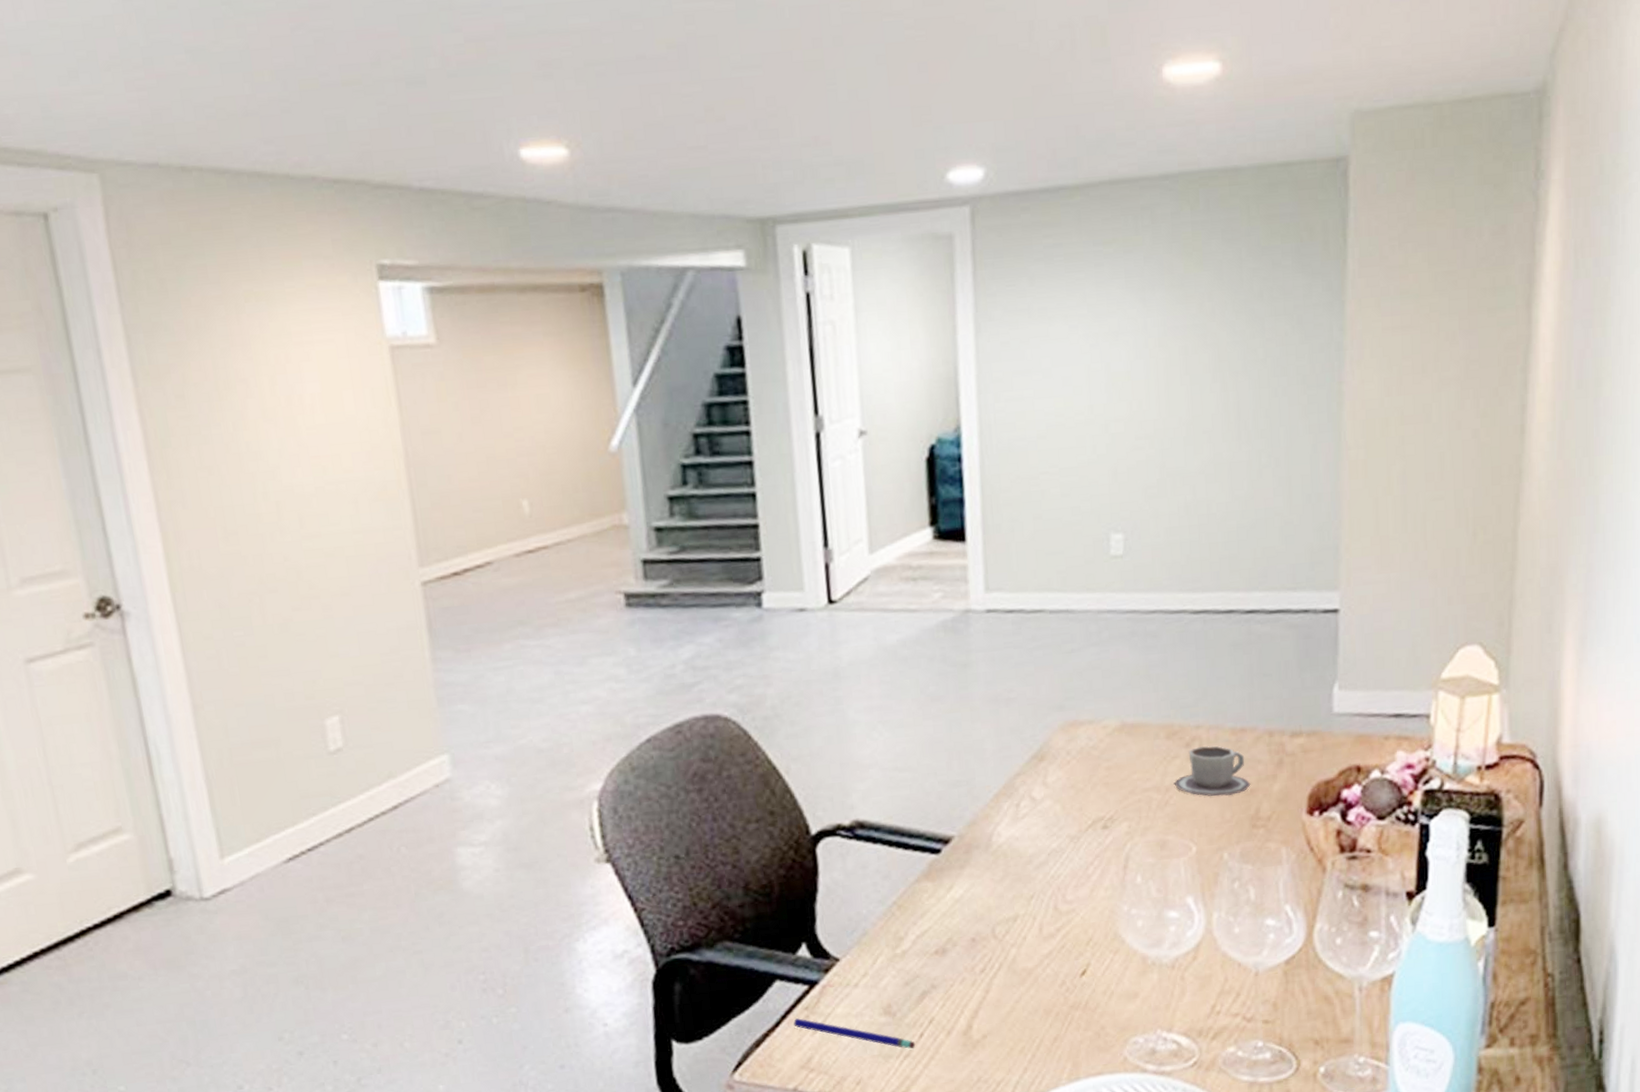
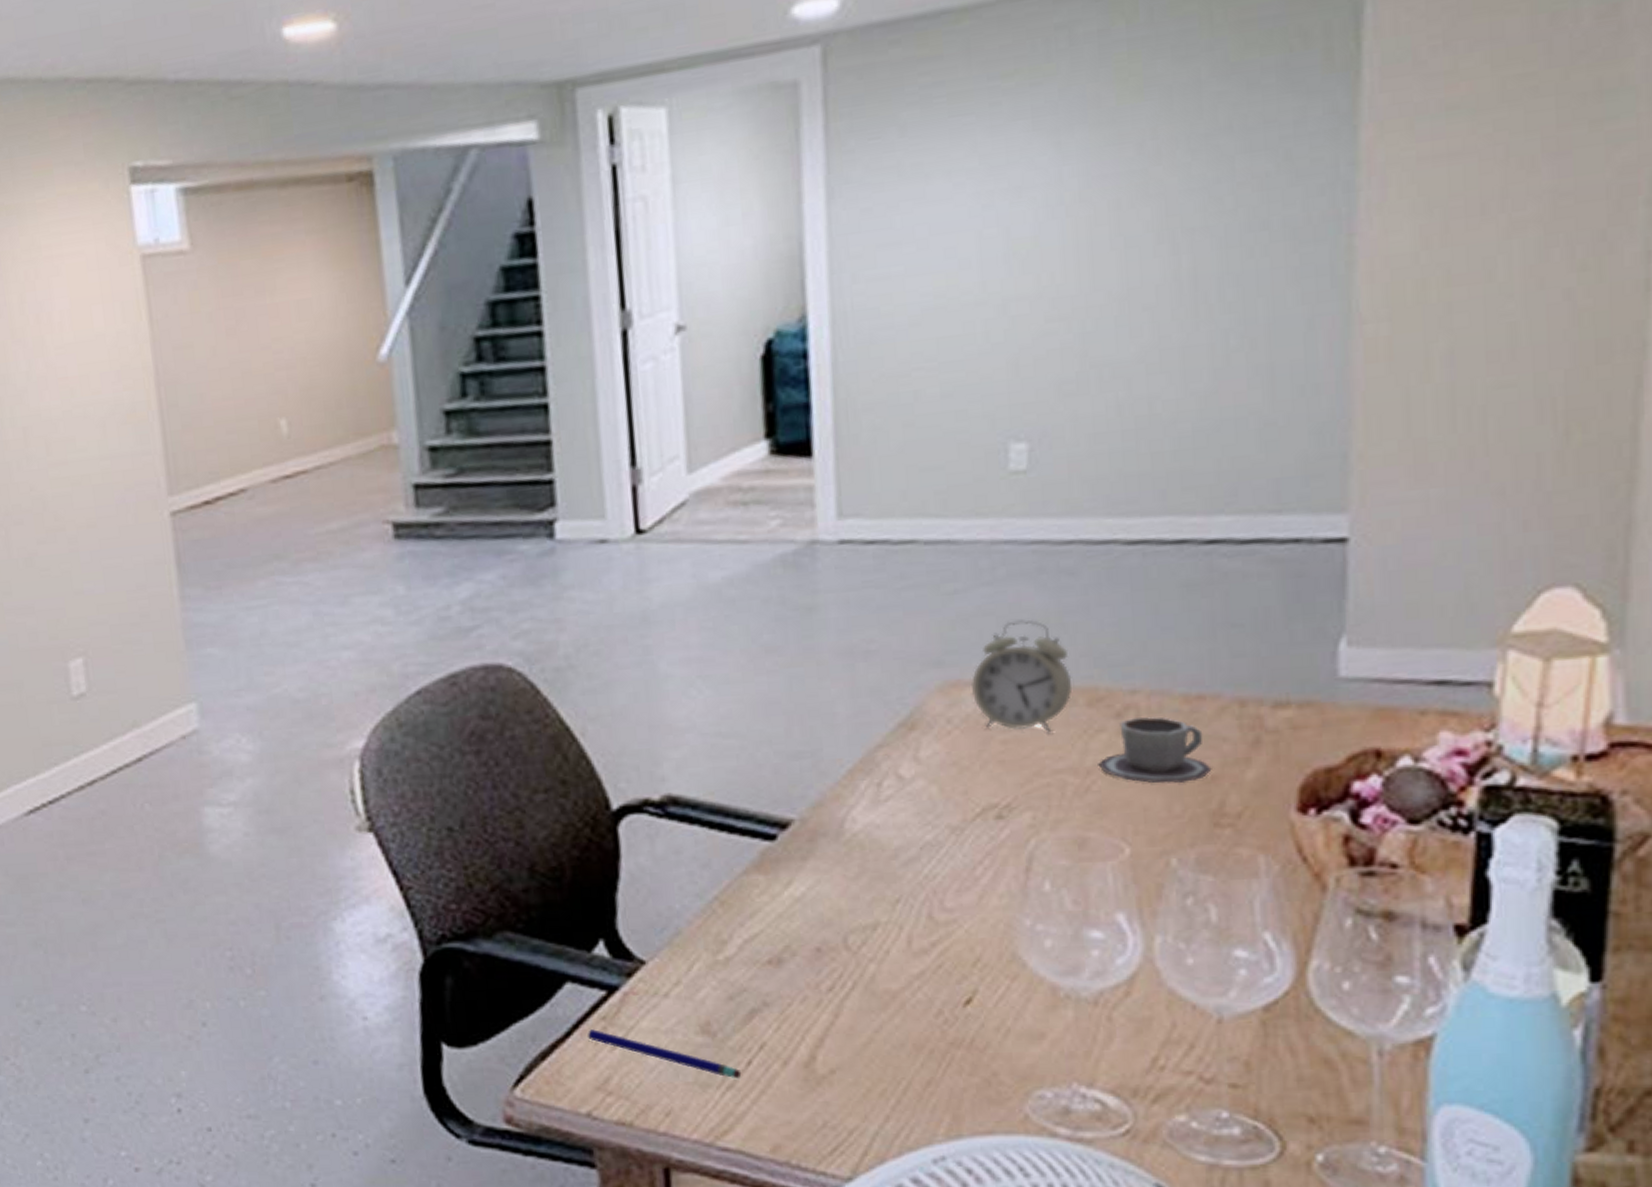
alarm clock: none [1083,672,1156,760] -> present [970,619,1072,733]

